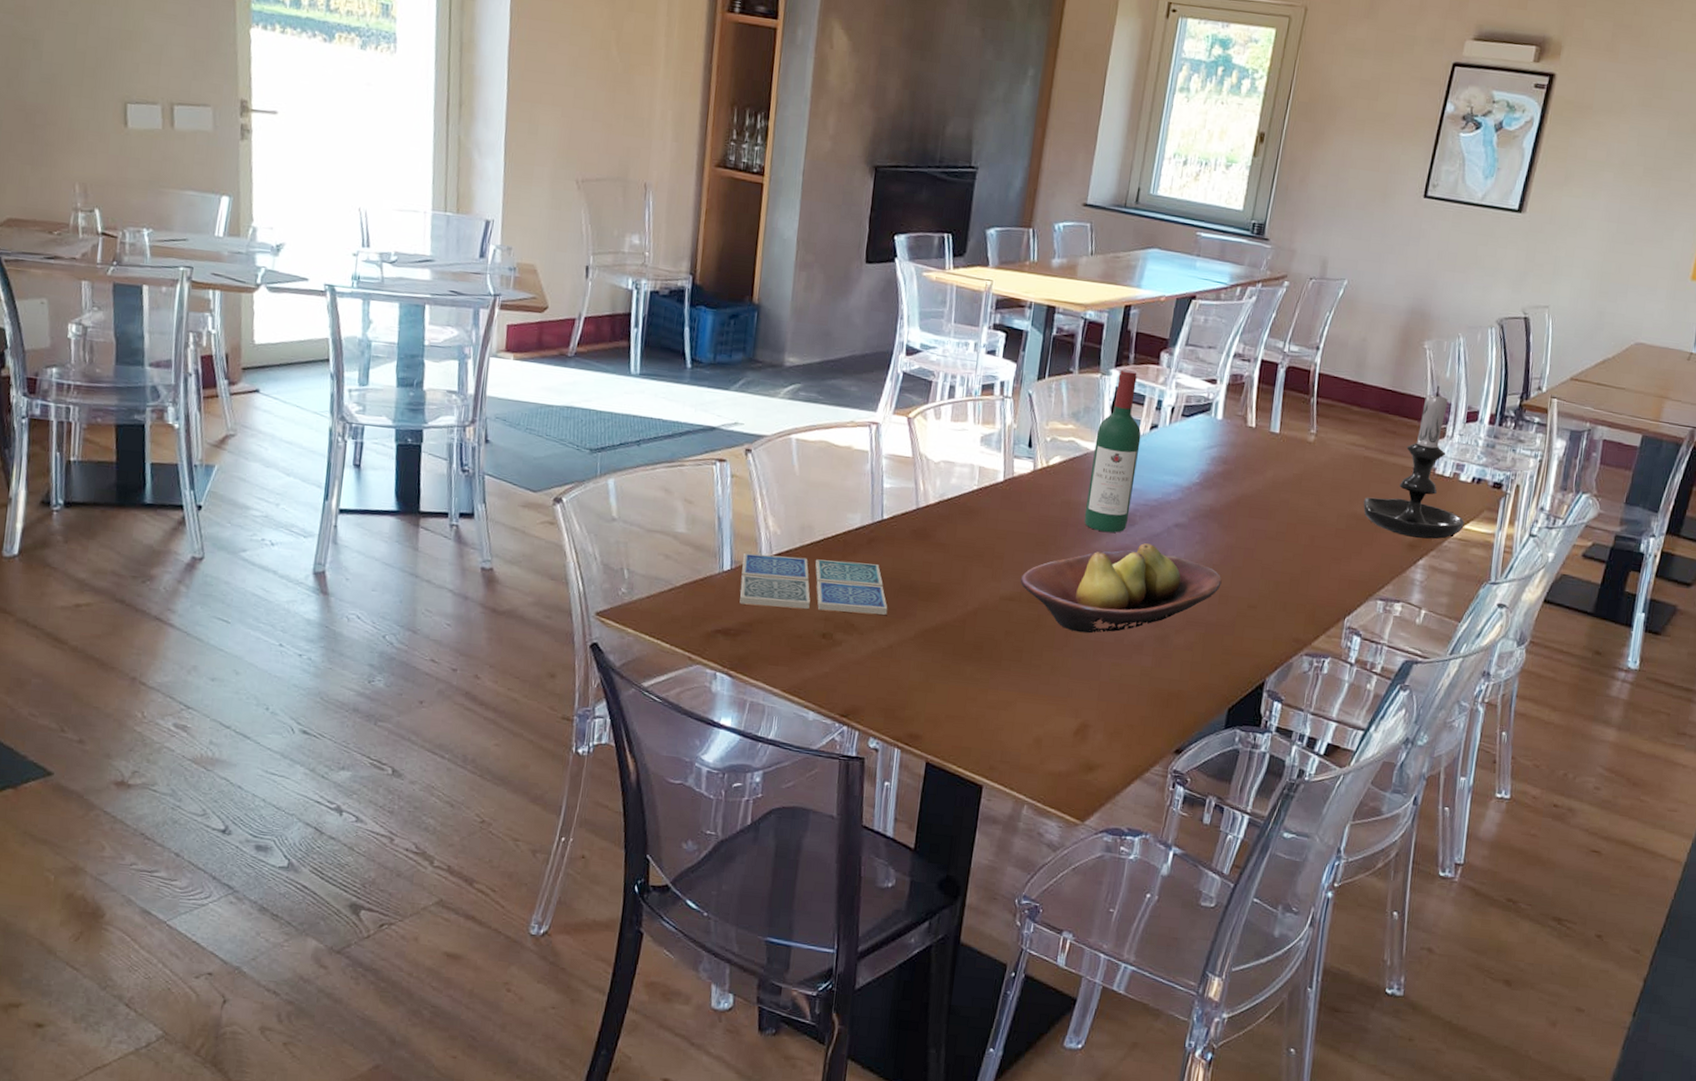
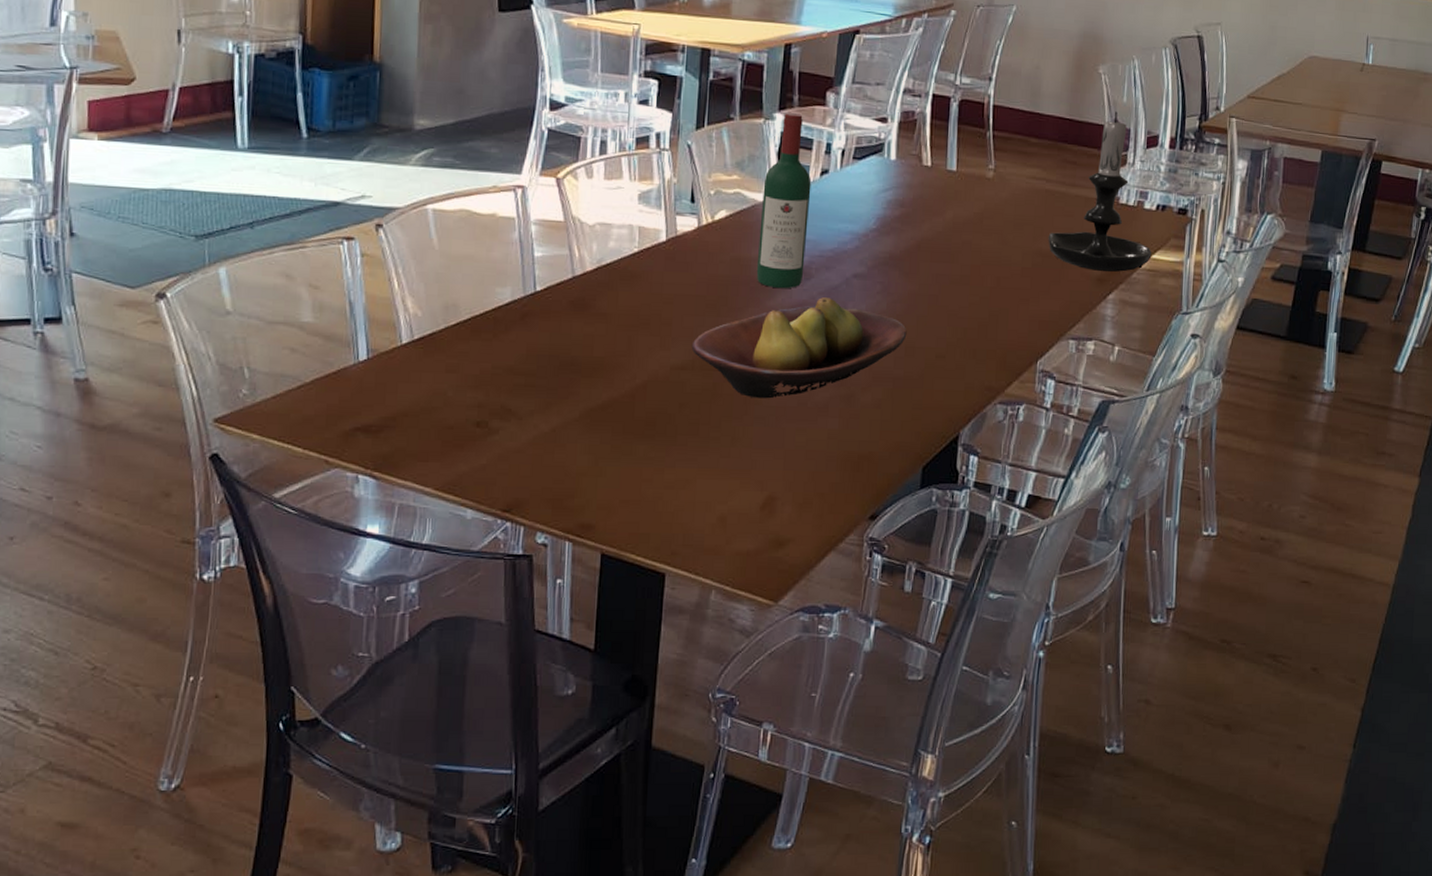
drink coaster: present [739,553,888,615] -> none [379,339,548,397]

